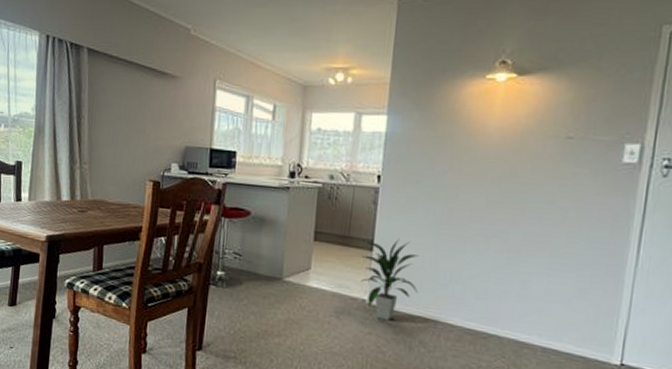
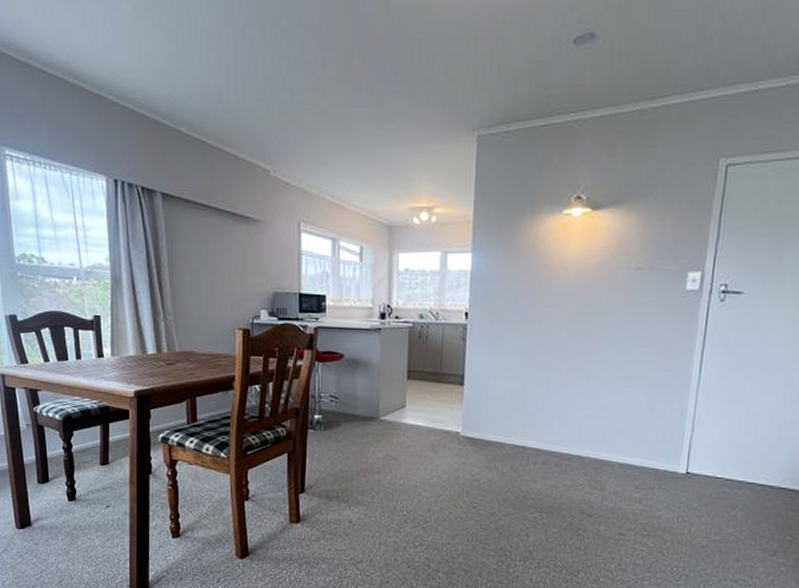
indoor plant: present [360,239,419,321] -> none [453,373,508,450]

